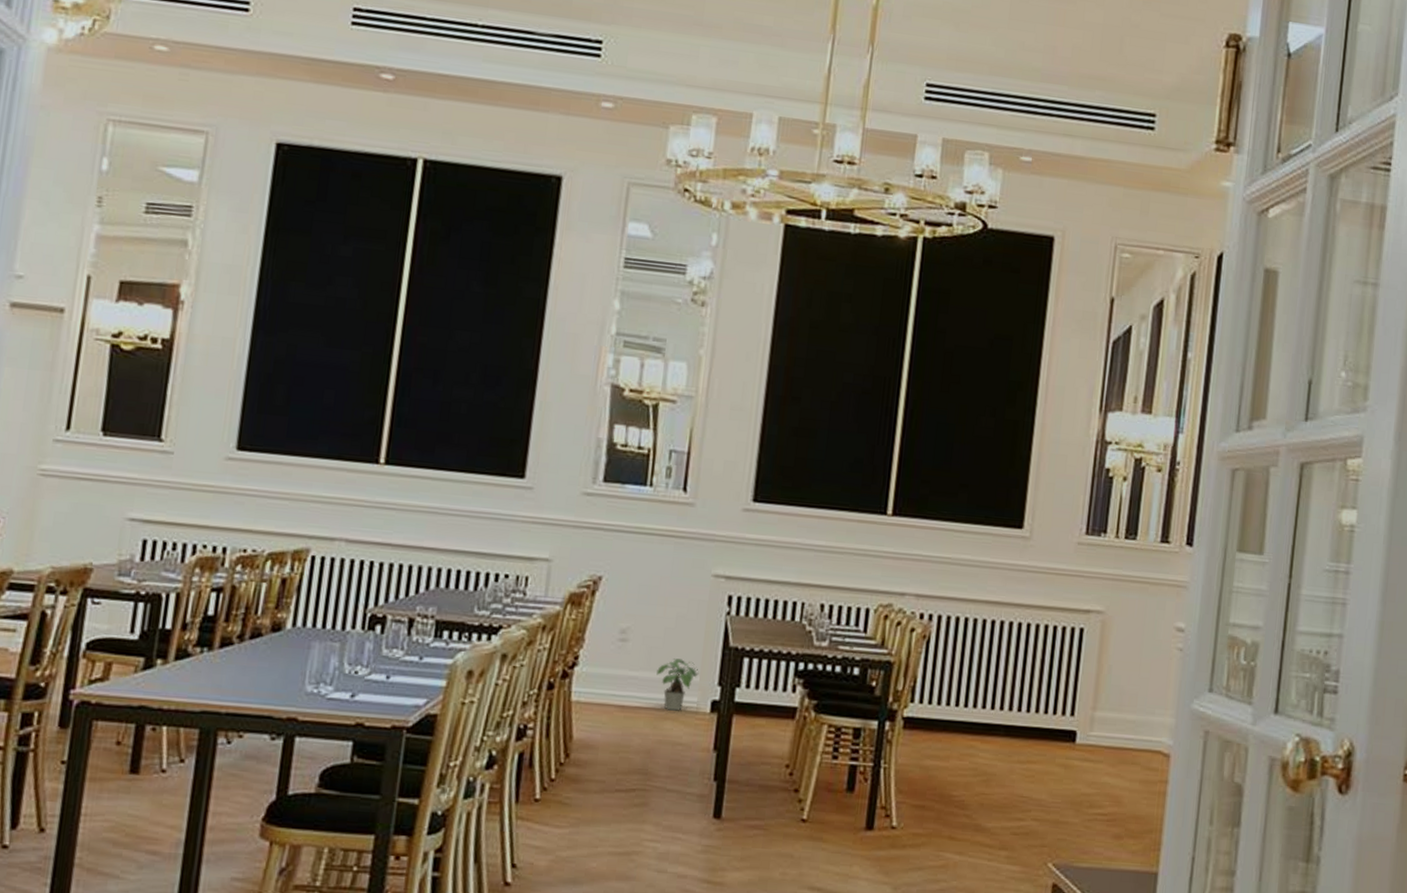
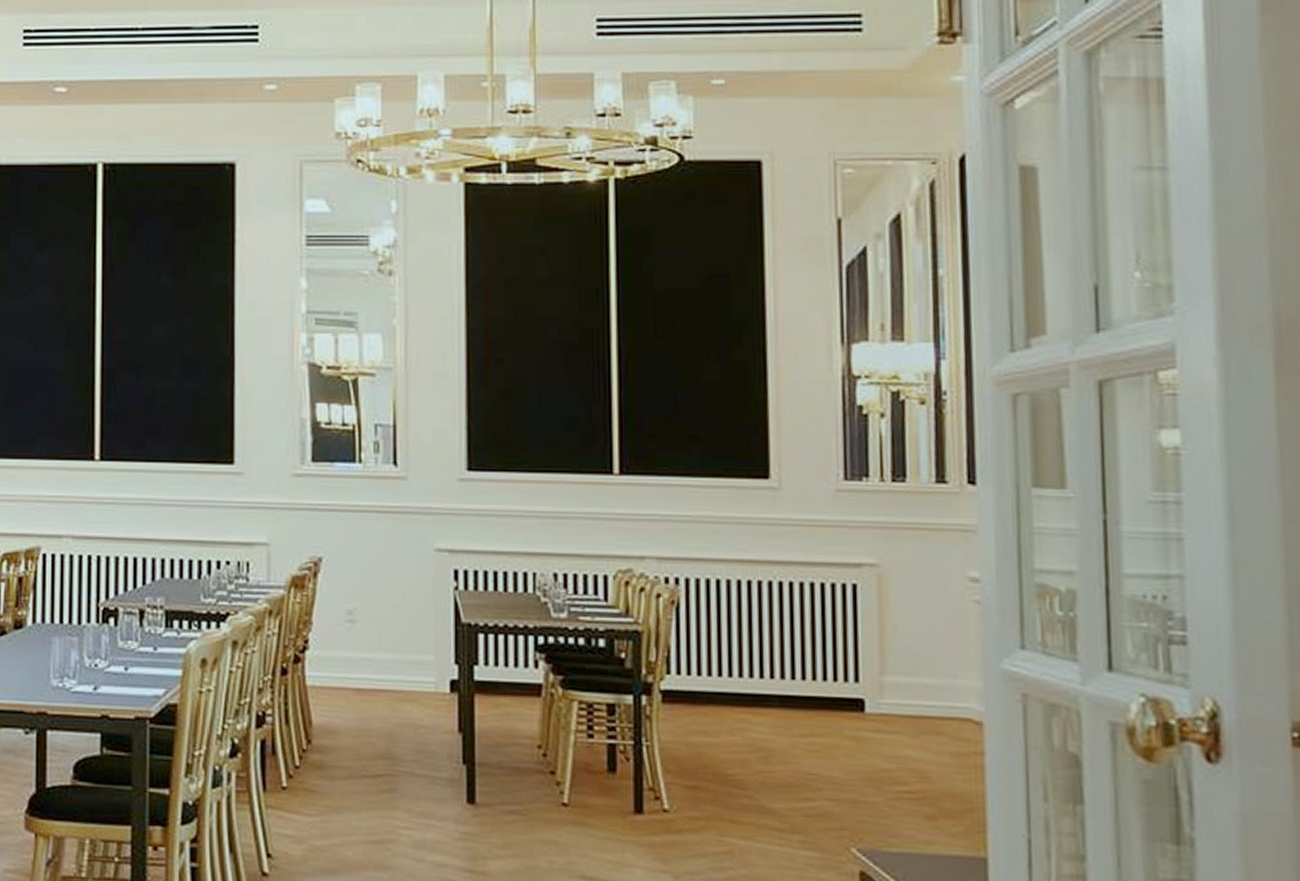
potted plant: present [657,658,699,711] -> none [389,638,433,692]

